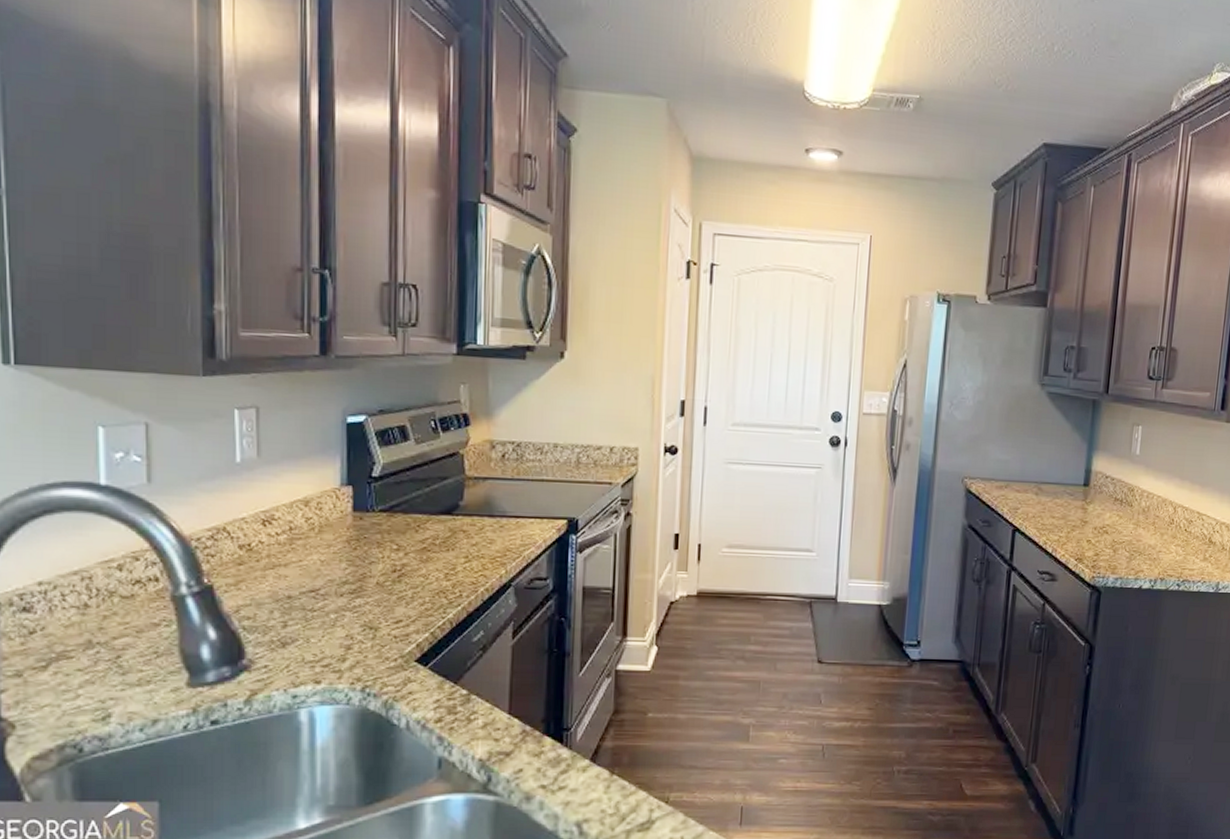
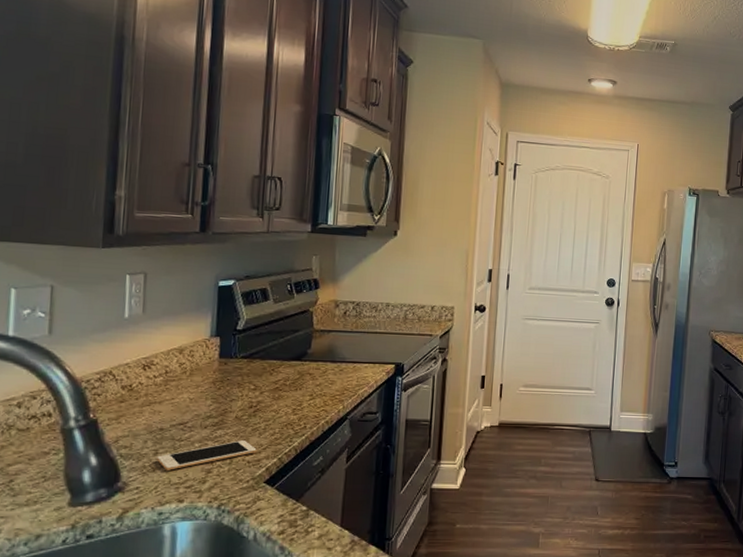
cell phone: none [287,611,404,646] -> present [157,440,257,470]

